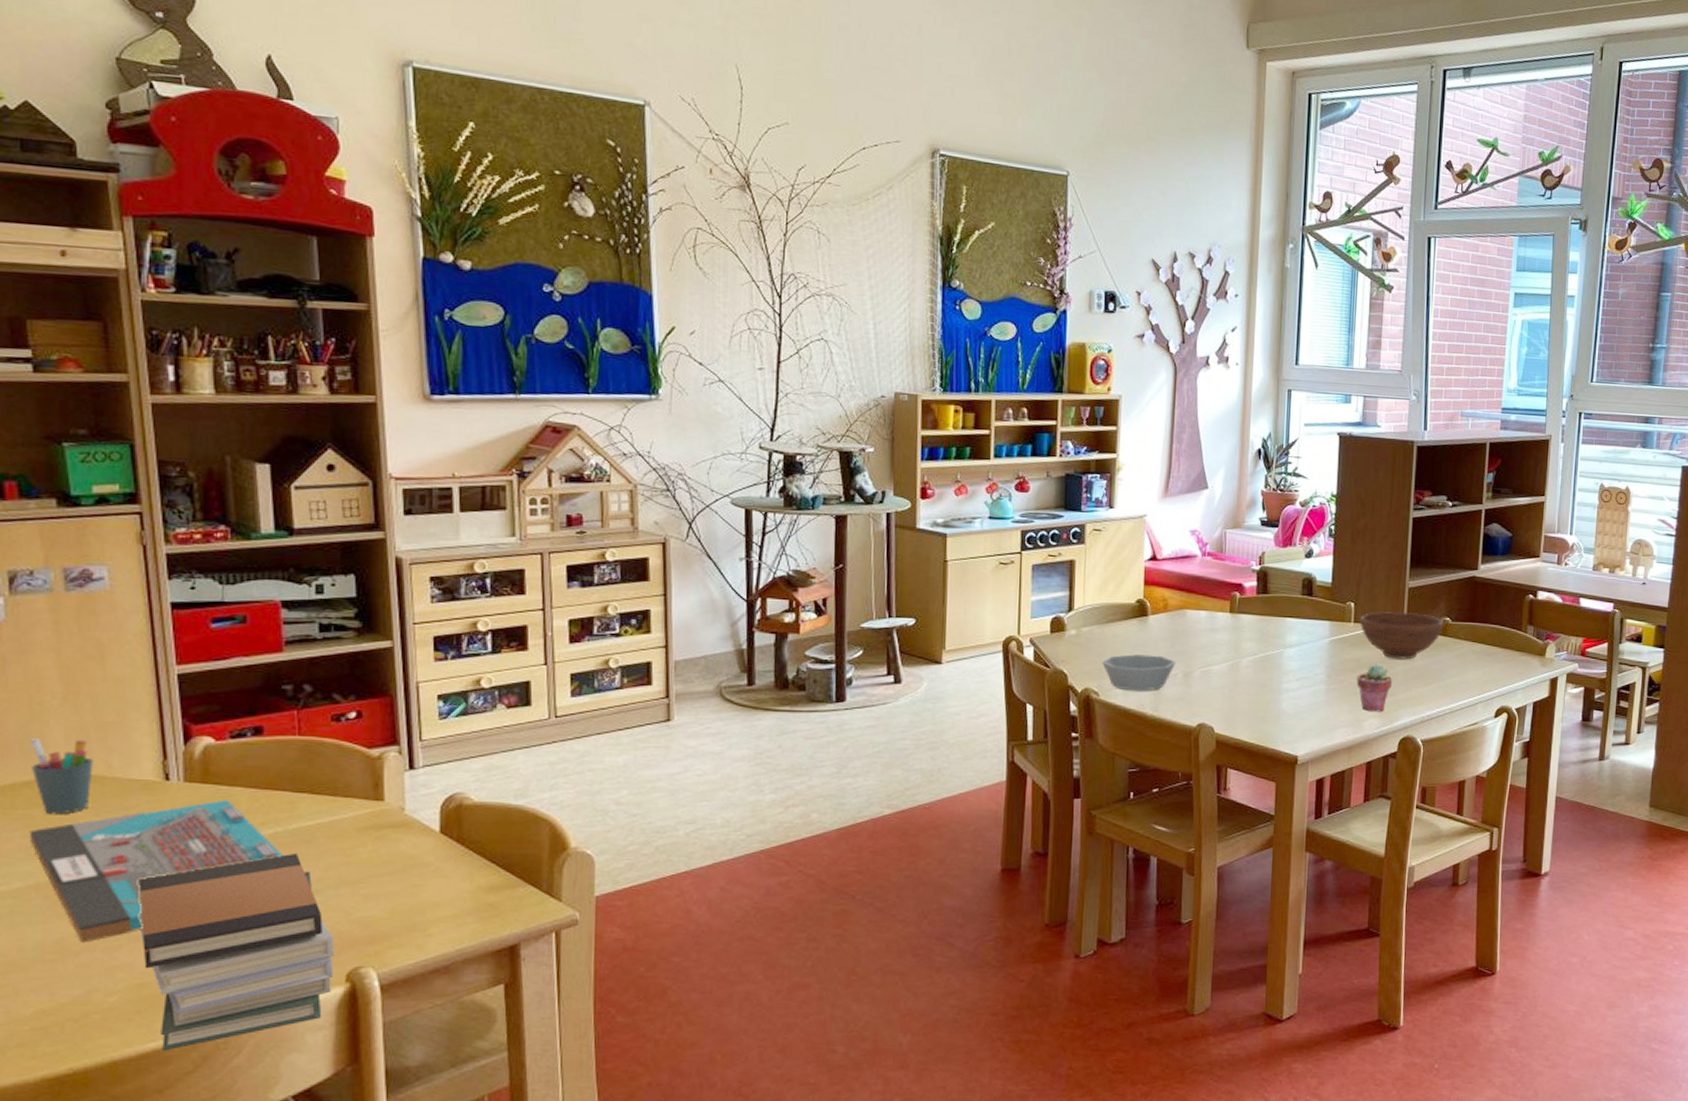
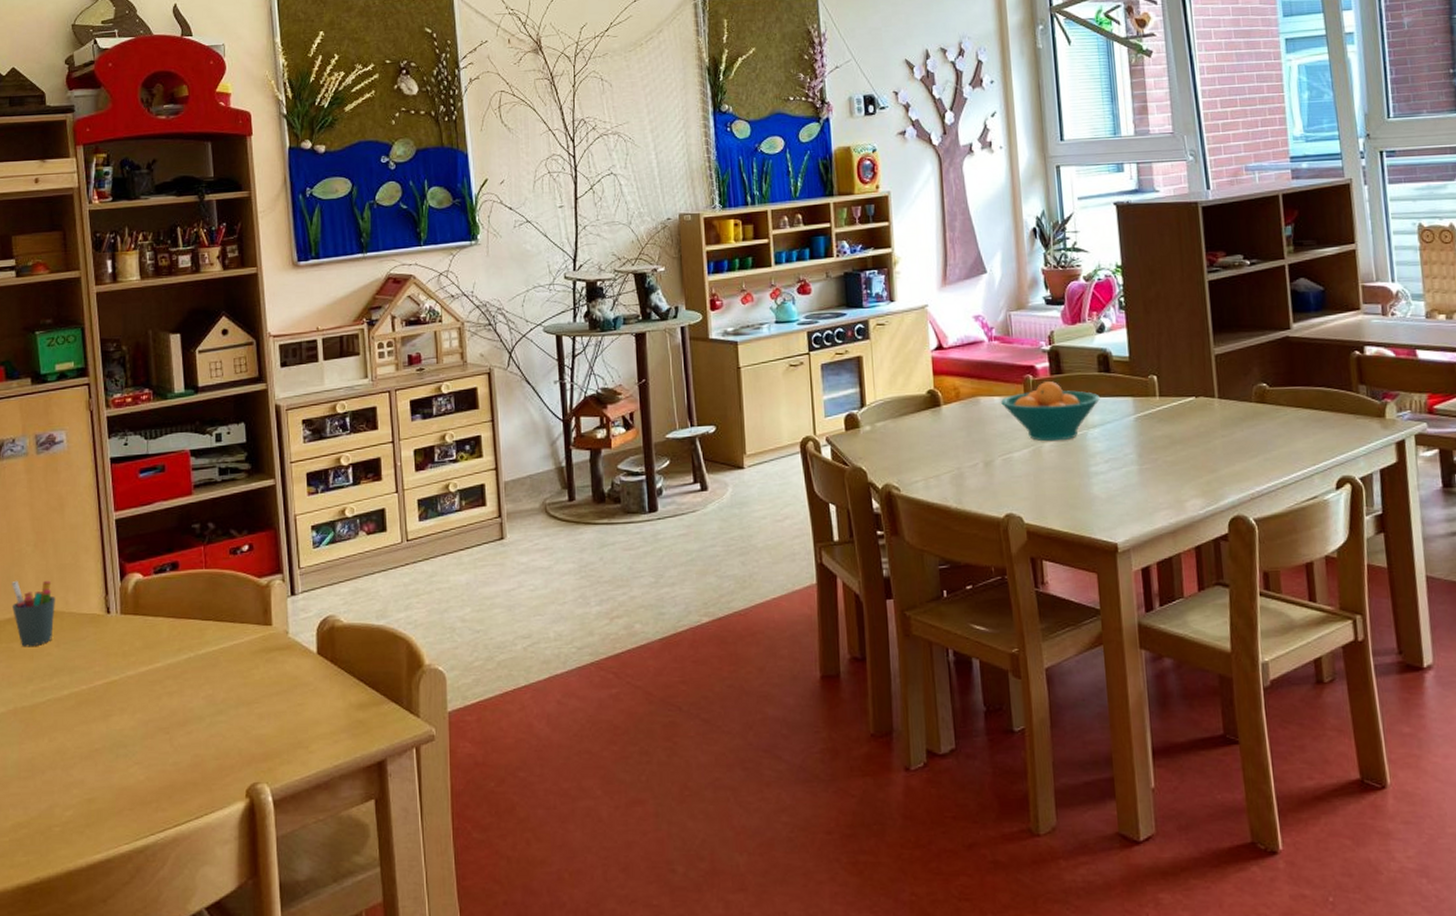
board game: present [29,800,283,944] -> none [10,629,195,762]
book stack: present [138,854,334,1052] -> none [87,677,236,863]
bowl: present [1101,654,1177,691] -> none [898,445,976,484]
fruit bowl: none [1207,600,1300,658] -> present [1001,381,1100,442]
potted succulent: present [1356,664,1393,712] -> none [1171,439,1212,492]
bowl: present [1359,611,1443,660] -> none [1165,380,1260,433]

